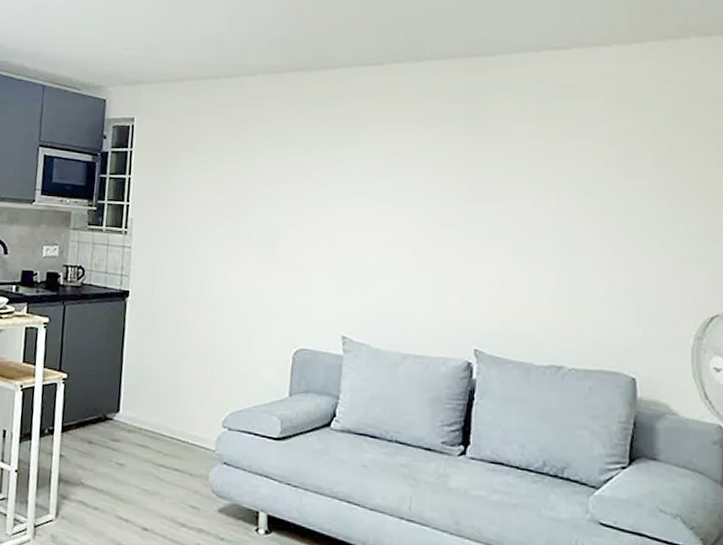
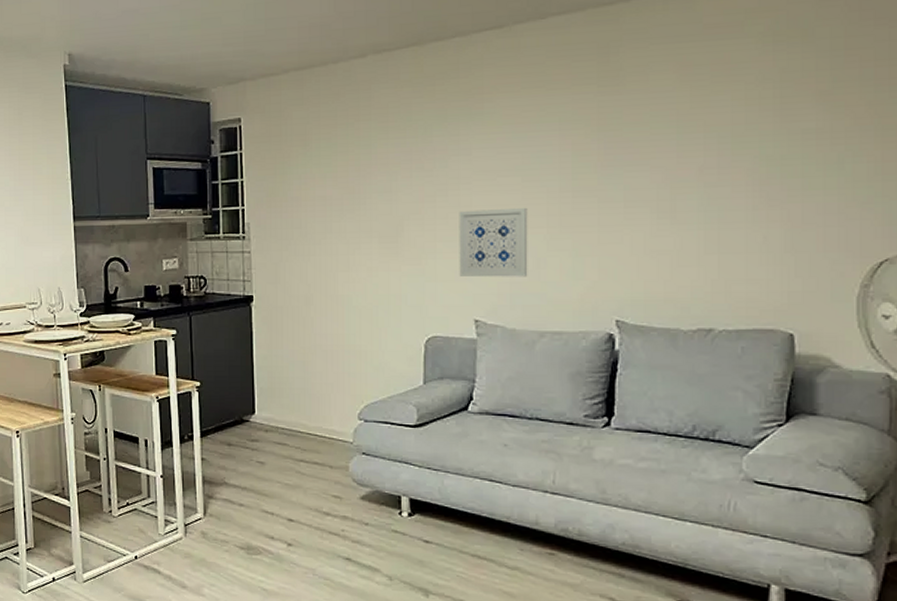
wall art: none [330,229,397,299] -> present [459,207,528,278]

